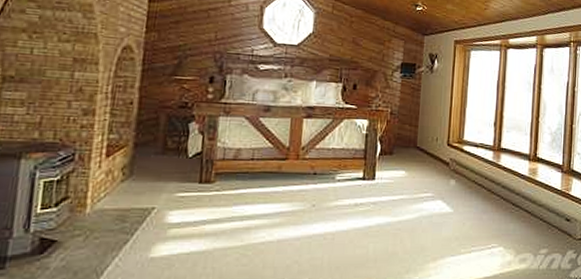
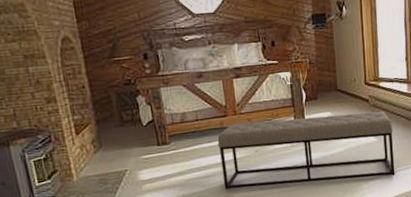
bench: none [266,170,473,256] -> present [217,111,395,190]

